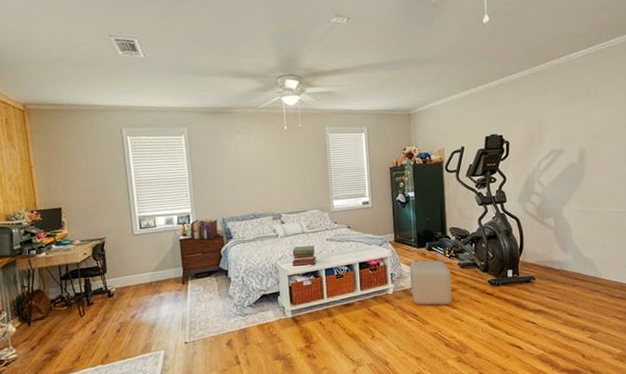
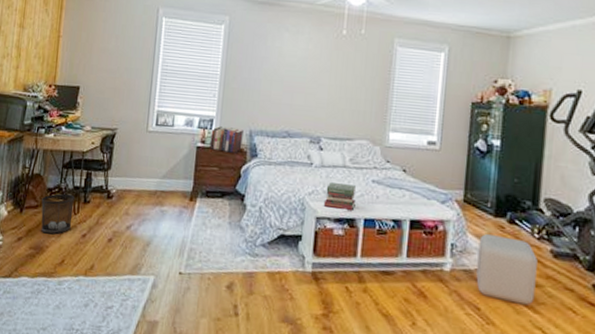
waste bin: none [47,301,81,338] -> present [41,193,75,235]

